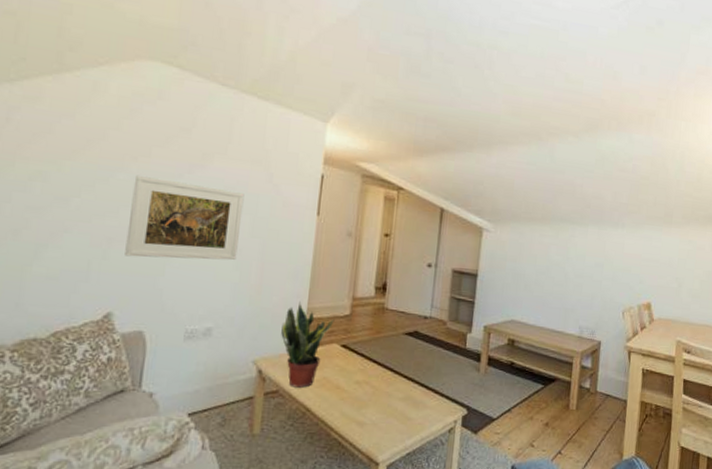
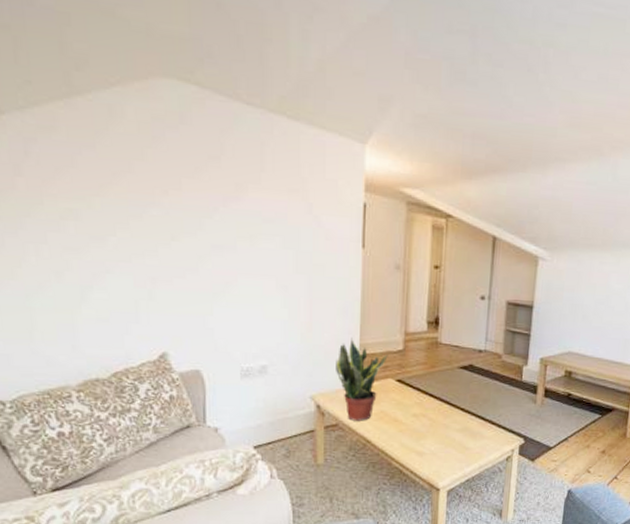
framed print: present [125,174,245,261] -> none [168,209,285,298]

